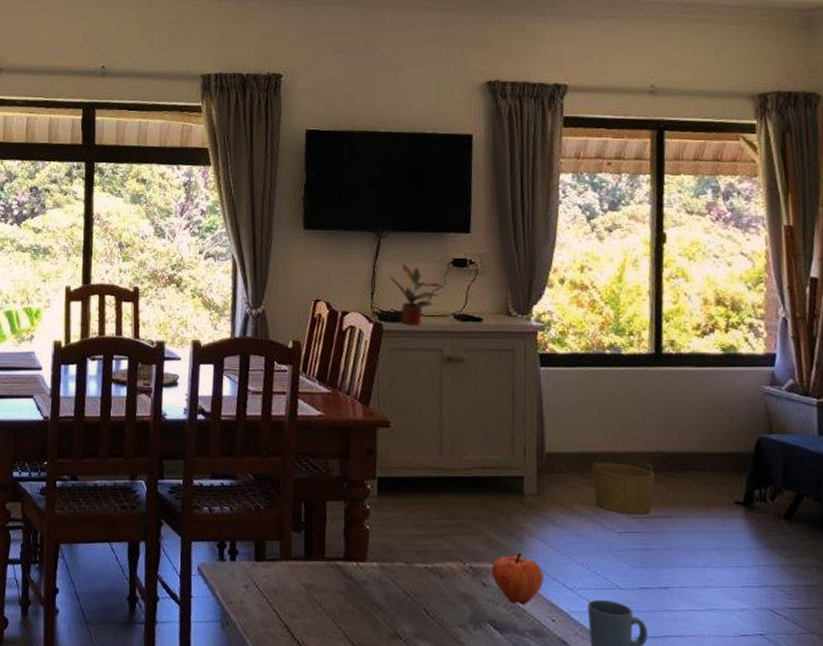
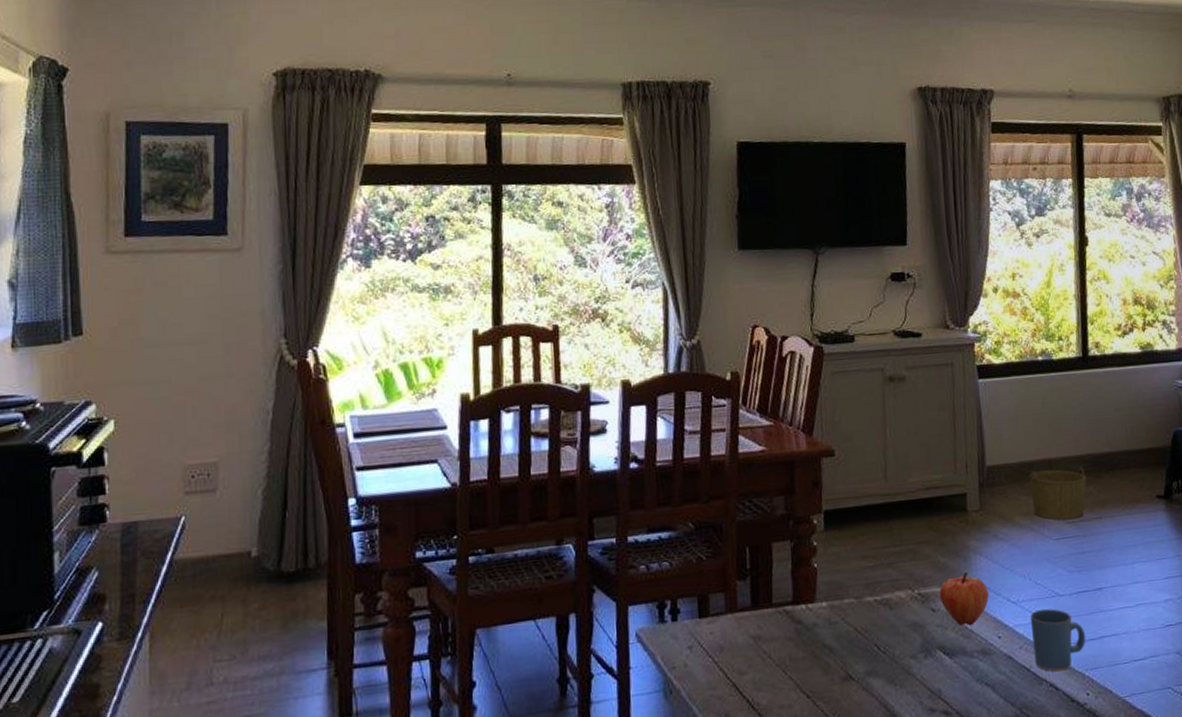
potted plant: present [390,262,441,326] -> none [829,279,880,347]

